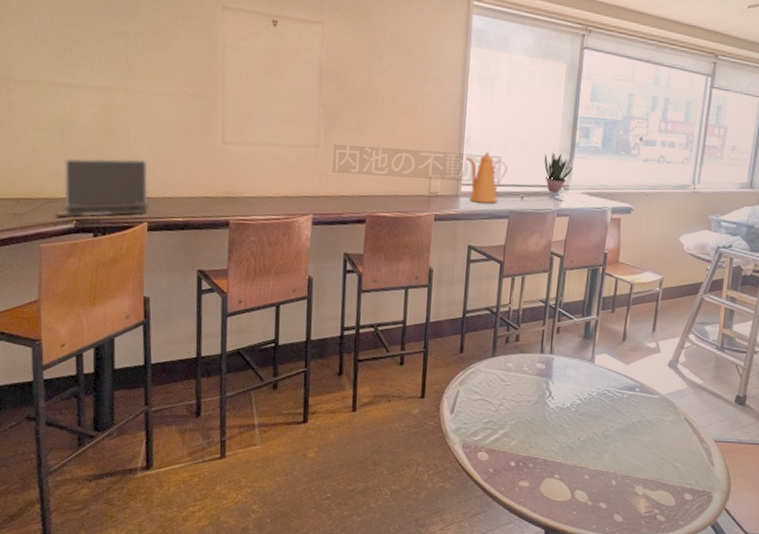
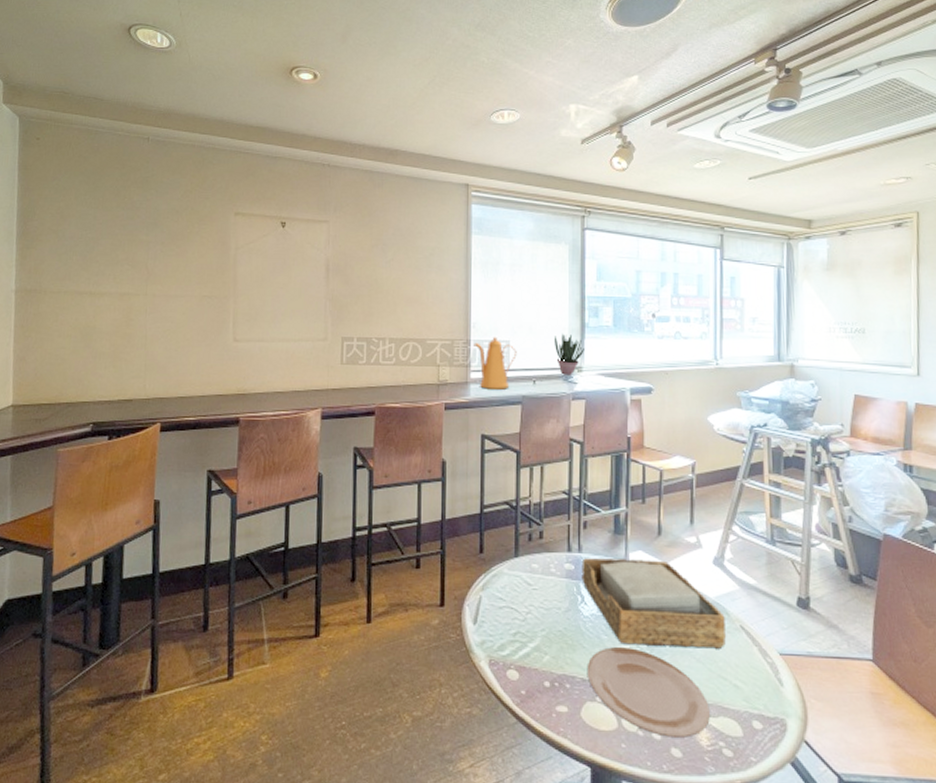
laptop: present [56,158,149,218] -> none [74,361,162,421]
plate: none [548,434,650,507] -> present [587,647,710,738]
napkin holder: none [551,359,673,437] -> present [581,558,727,649]

